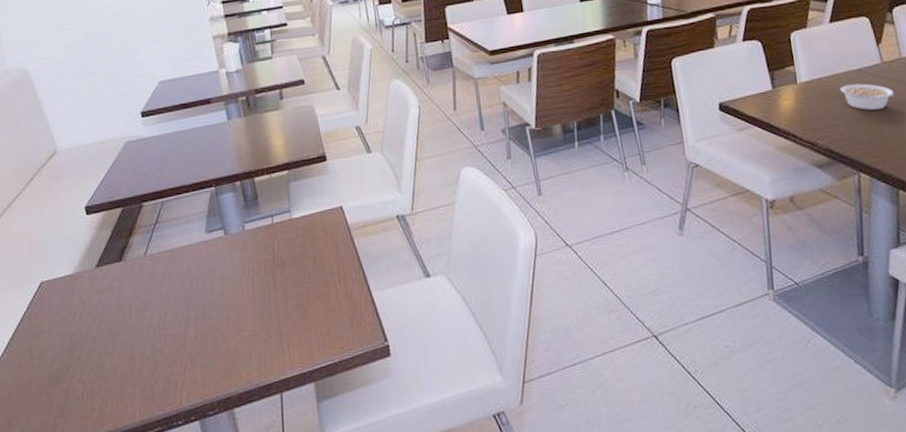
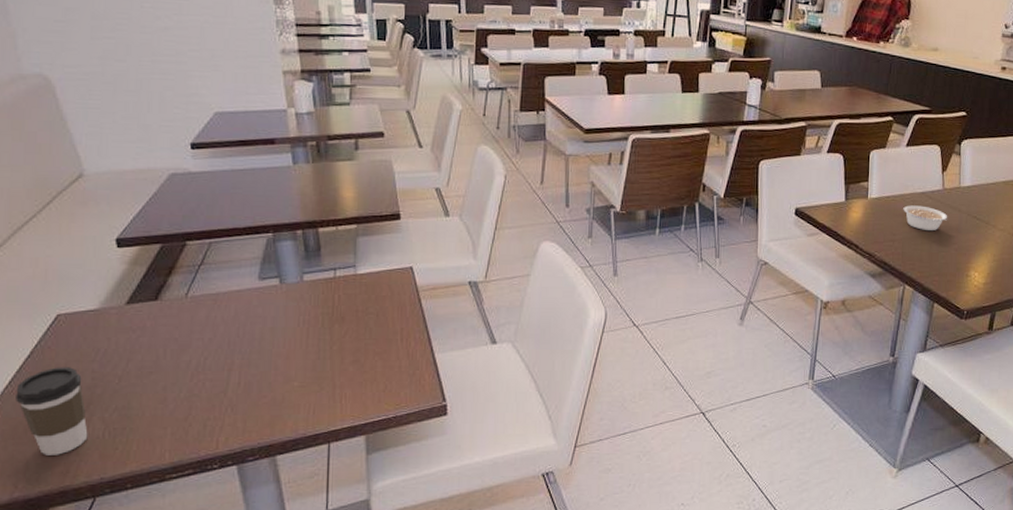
coffee cup: none [10,331,70,419] -> present [16,367,88,455]

